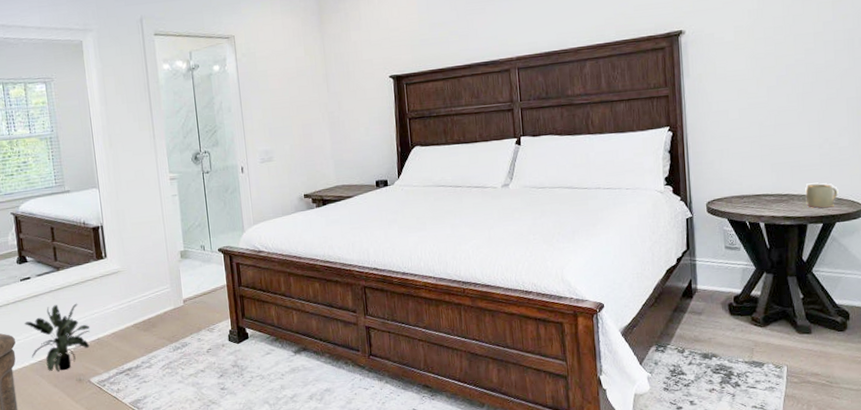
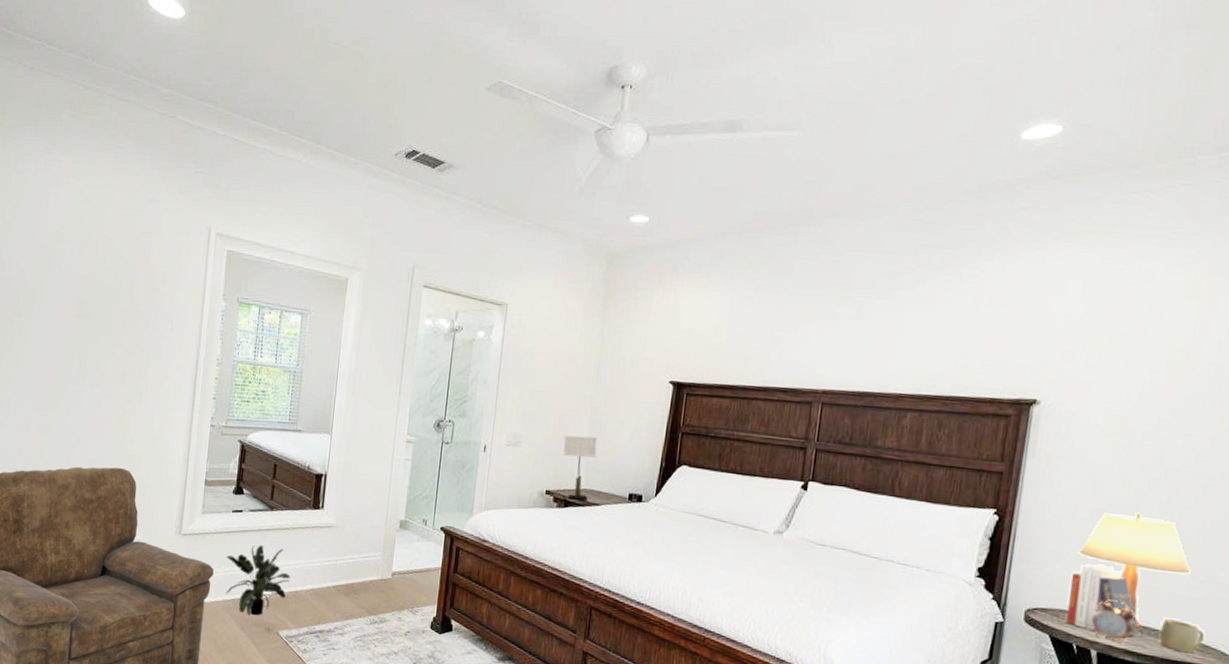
table lamp: none [309,139,342,198] -> present [563,435,597,501]
books: none [734,153,791,207] -> present [1066,565,1139,636]
table lamp: none [737,105,818,197] -> present [1079,512,1190,629]
alarm clock: none [755,178,789,212] -> present [1091,599,1136,642]

